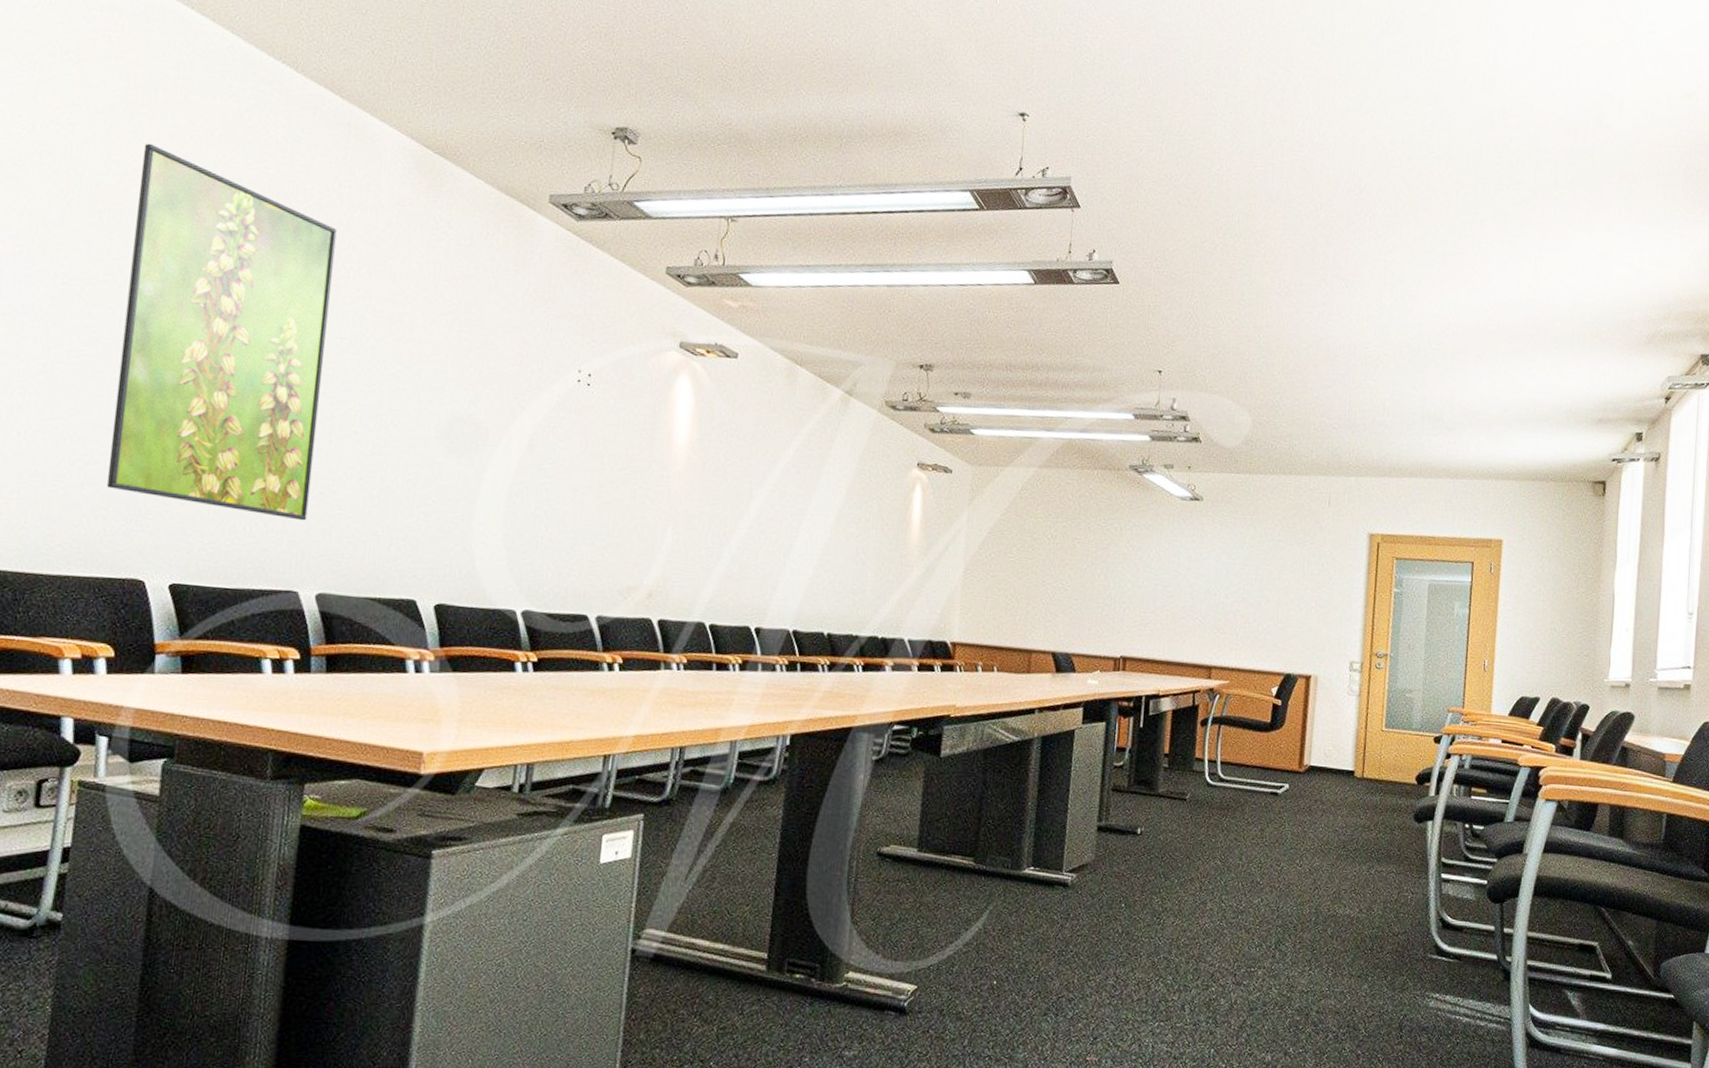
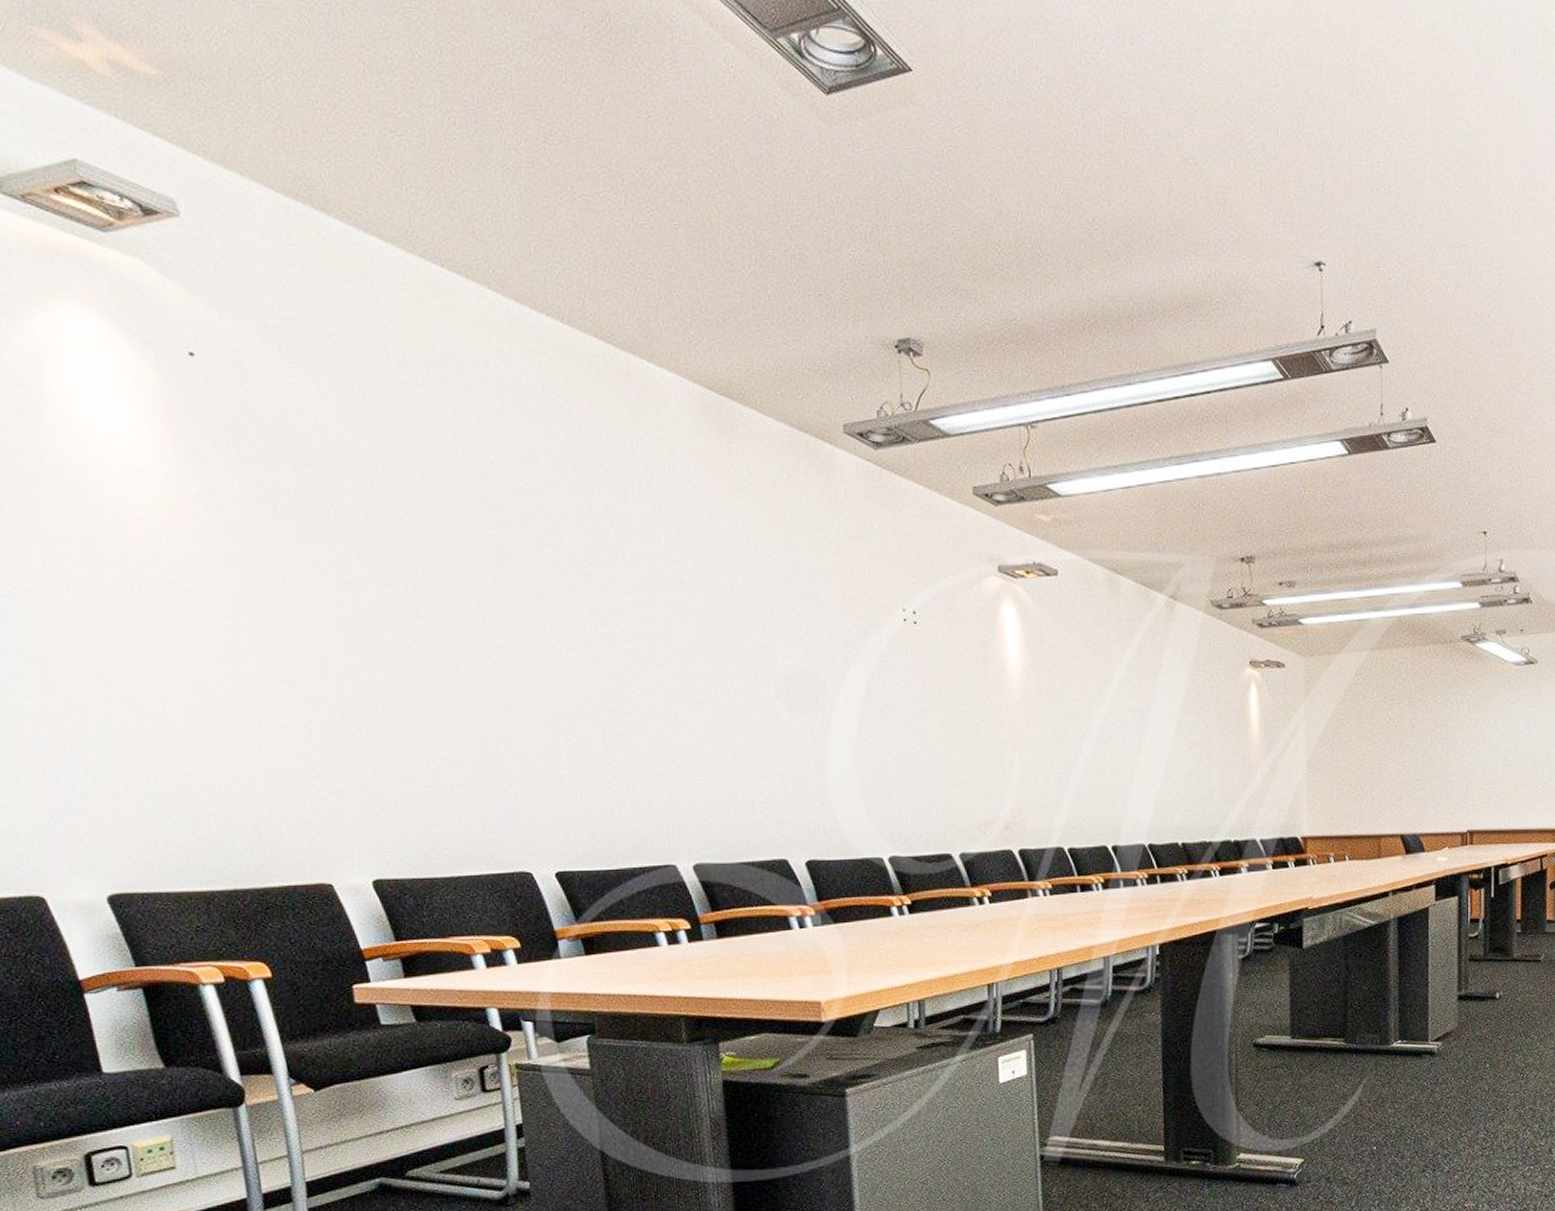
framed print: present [106,143,337,521] -> none [429,424,670,796]

